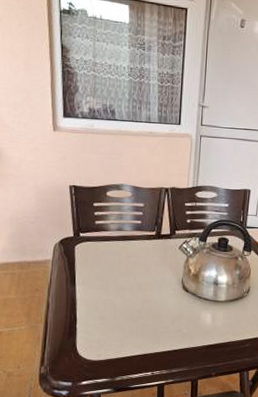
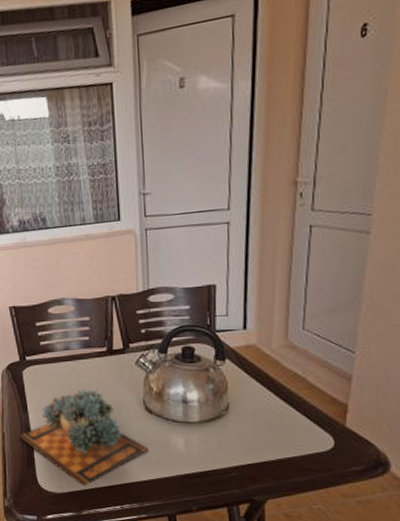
succulent plant: none [63,267,182,355] -> present [18,389,149,487]

